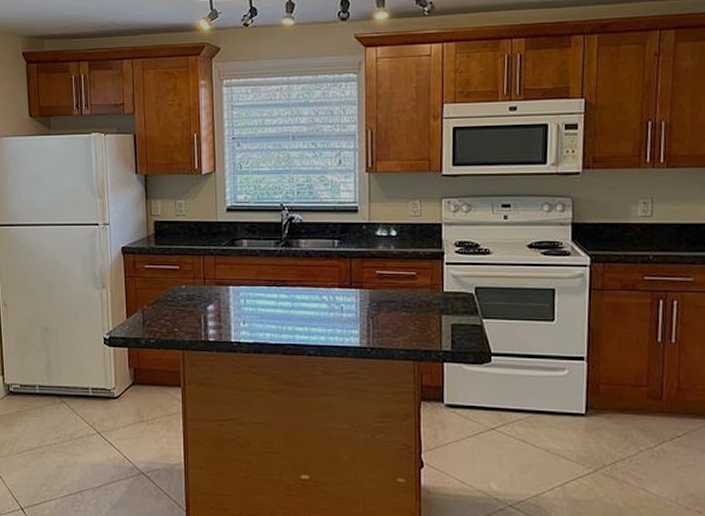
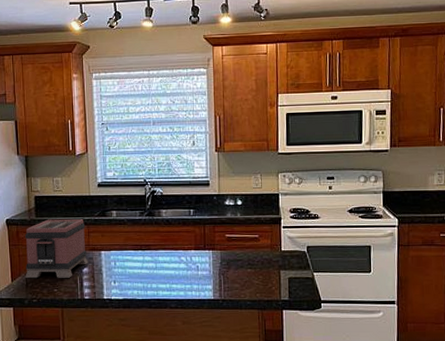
toaster: none [142,248,214,316] -> present [25,218,89,279]

